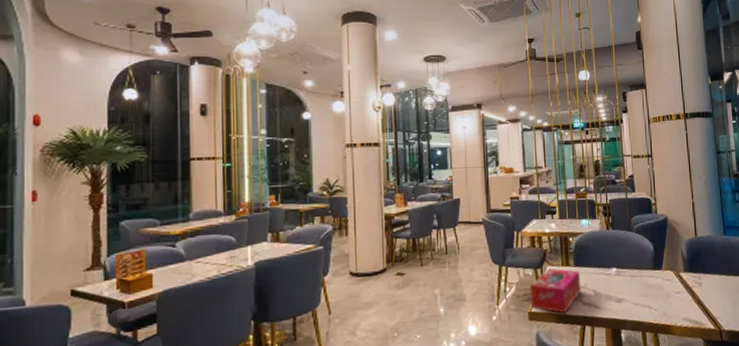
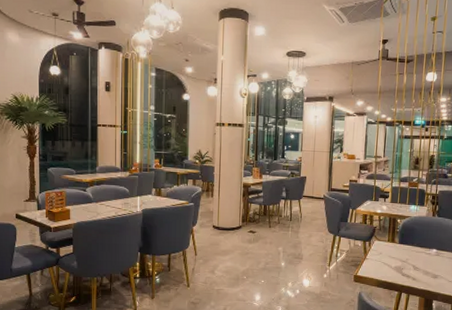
tissue box: present [529,268,581,314] -> none [357,242,403,280]

